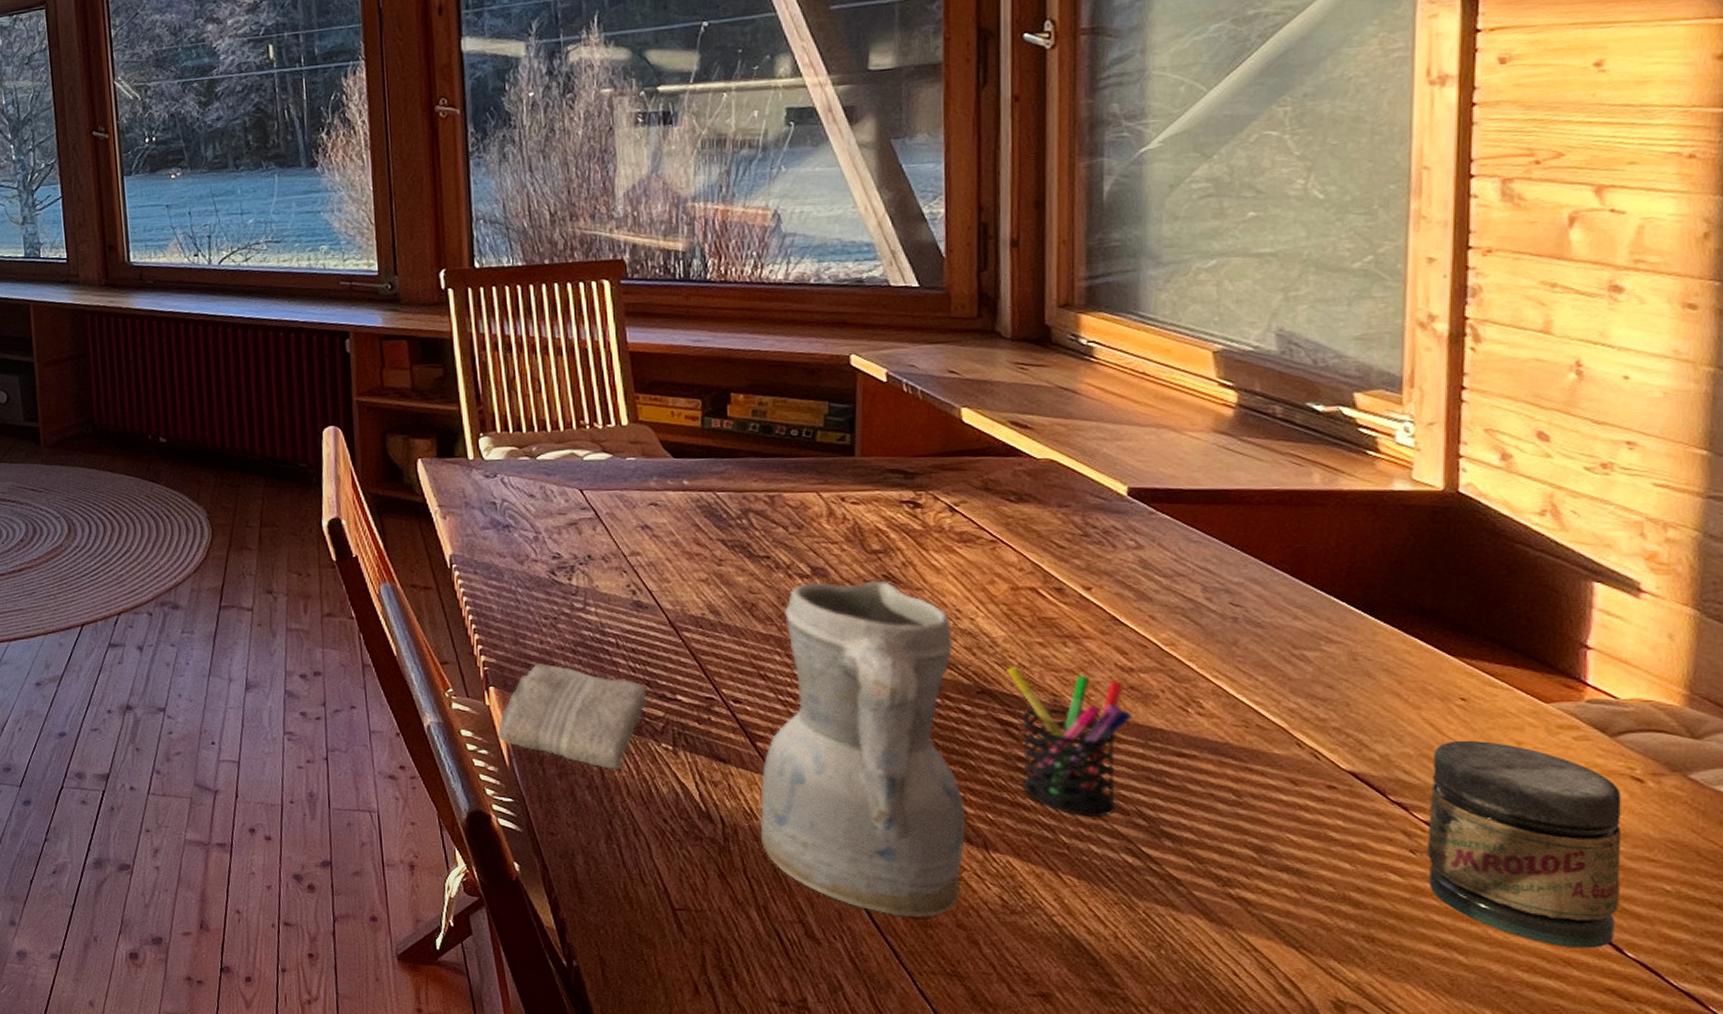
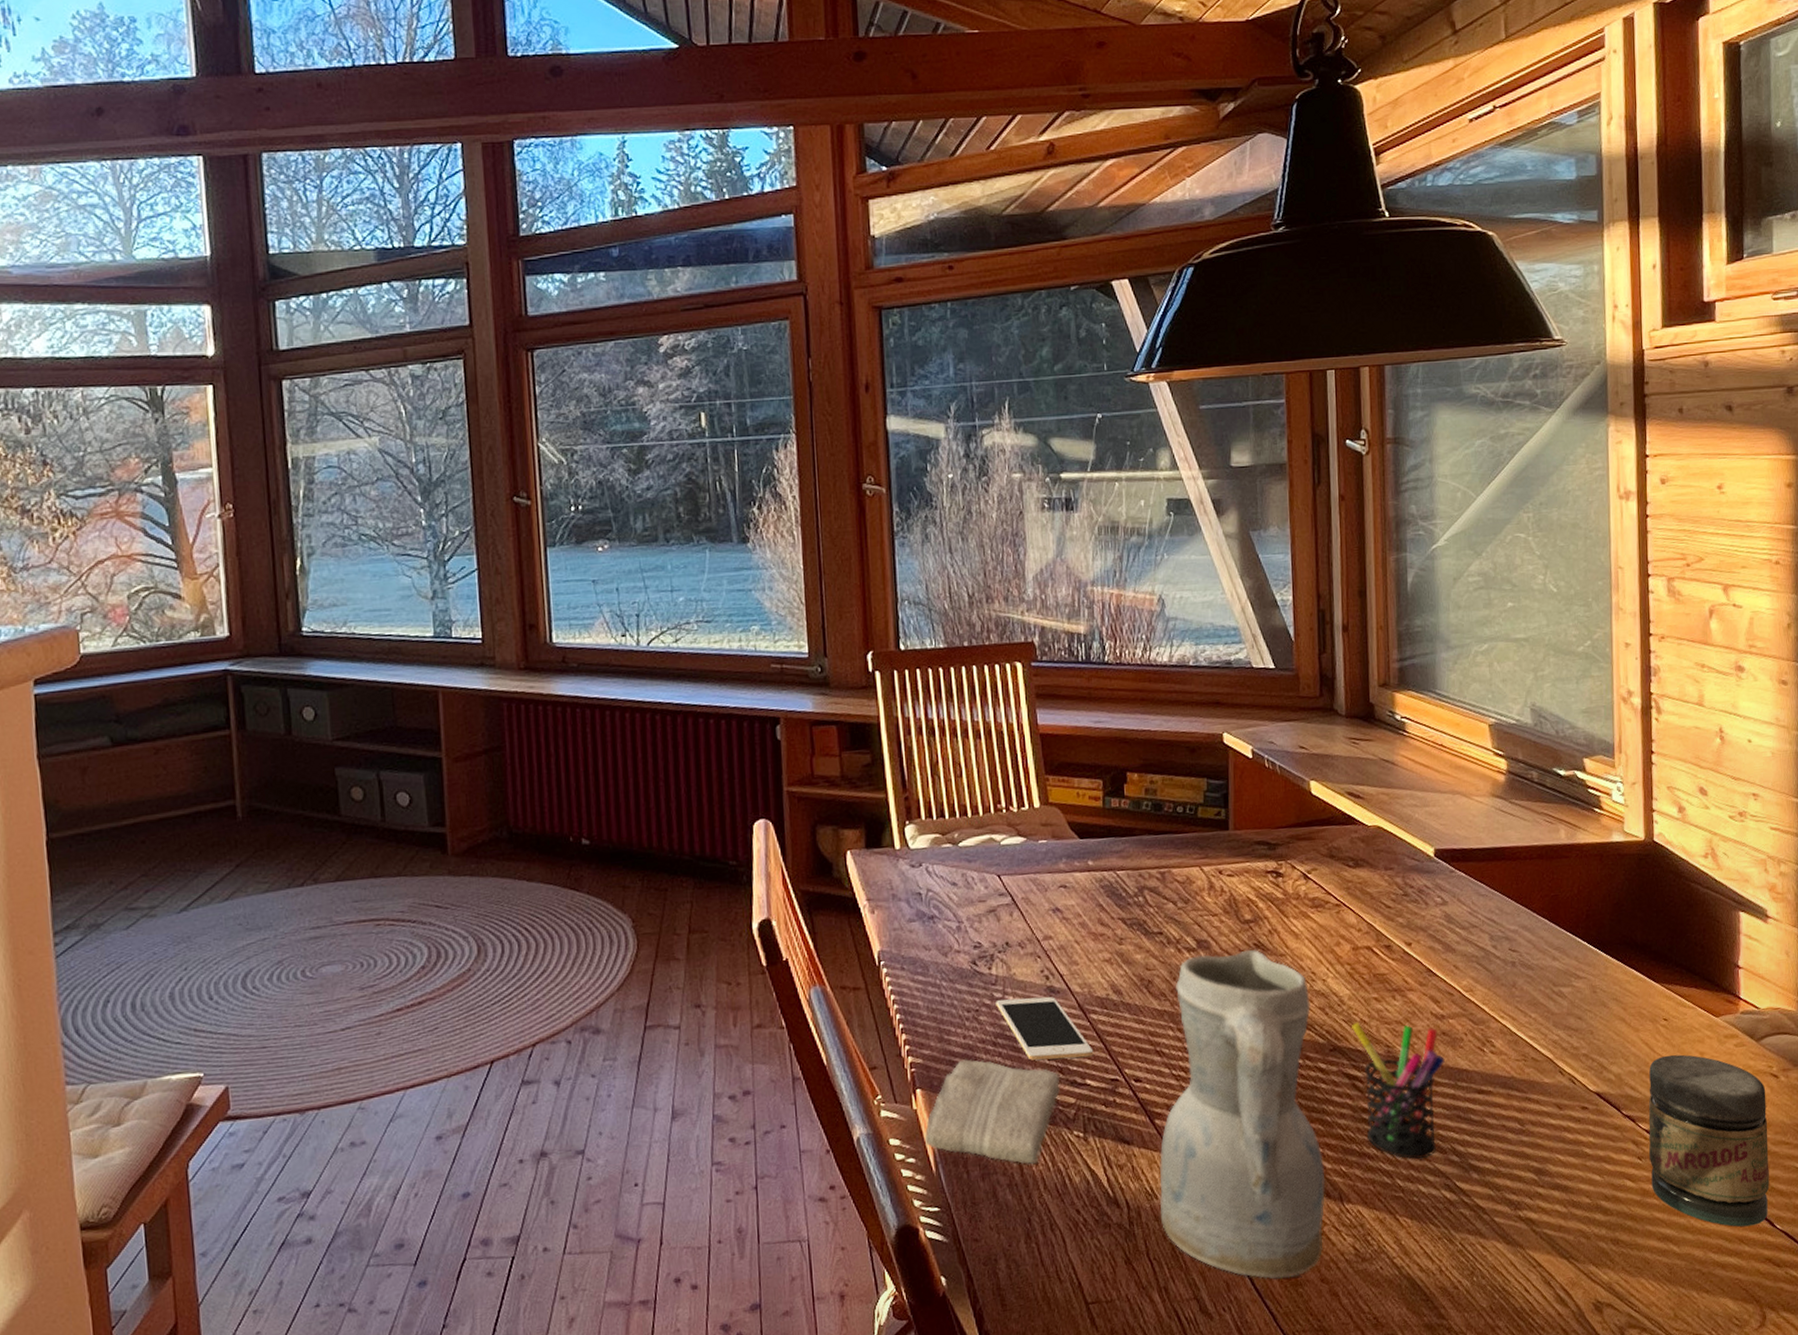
cell phone: none [576,609,686,674] -> present [996,996,1094,1061]

